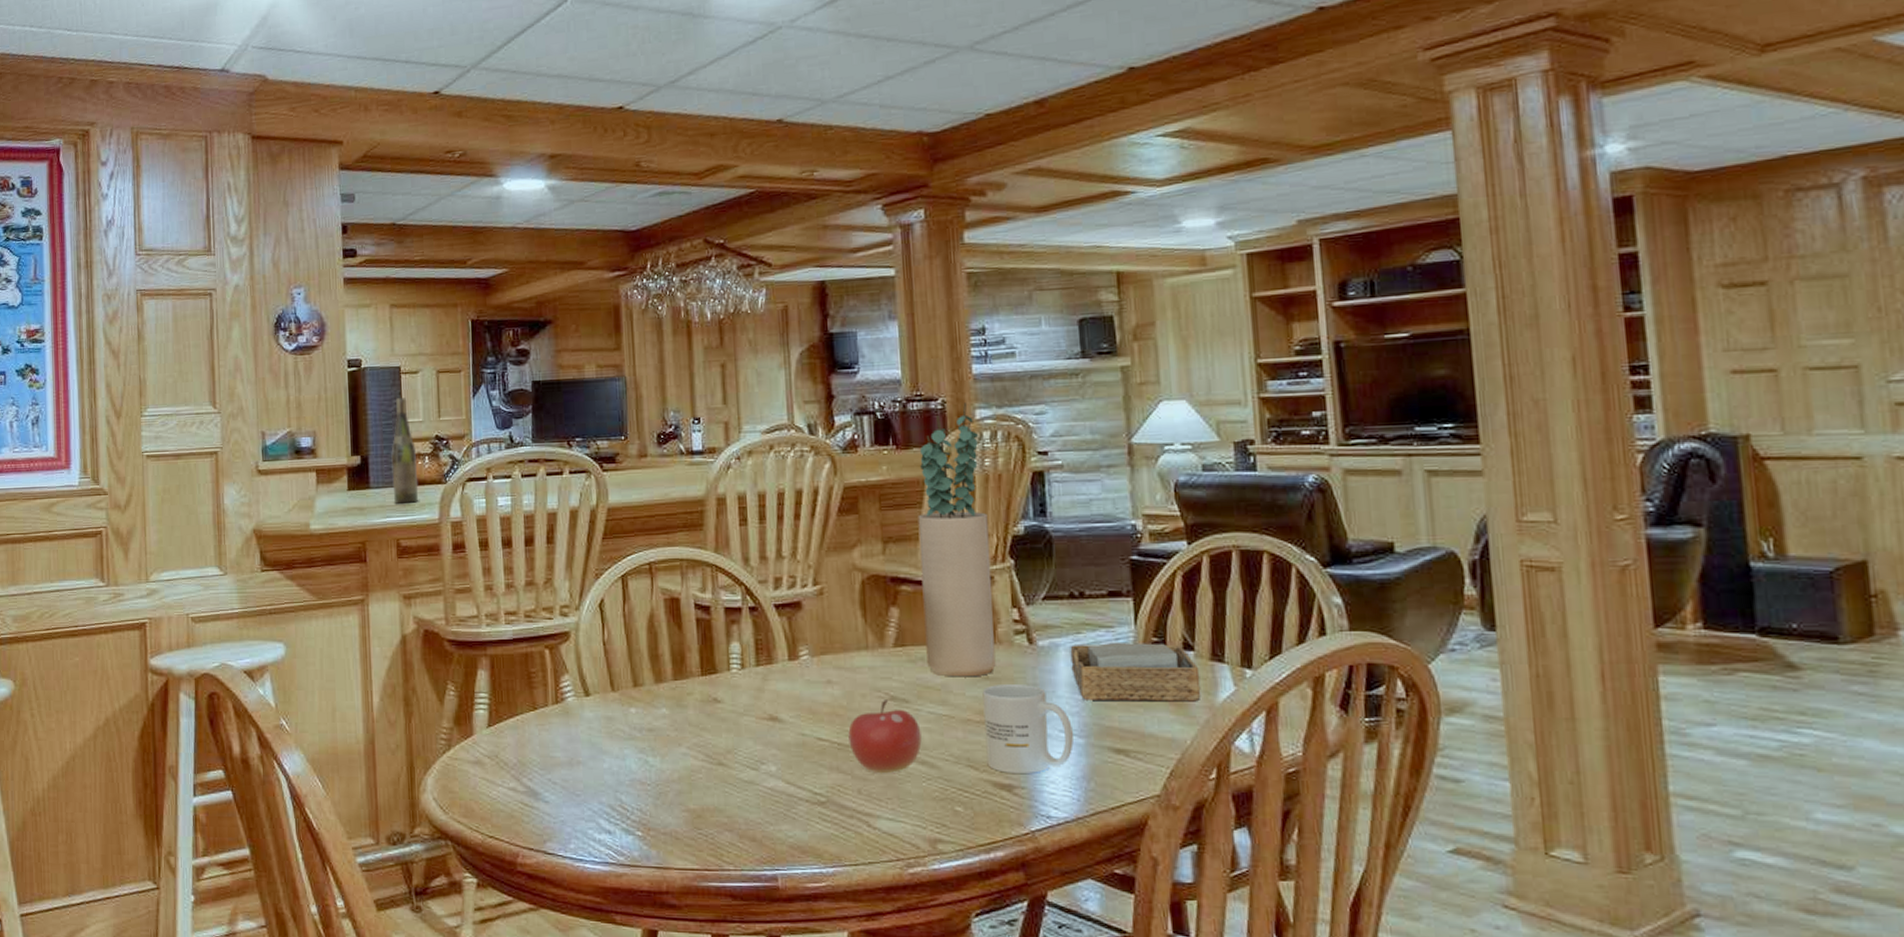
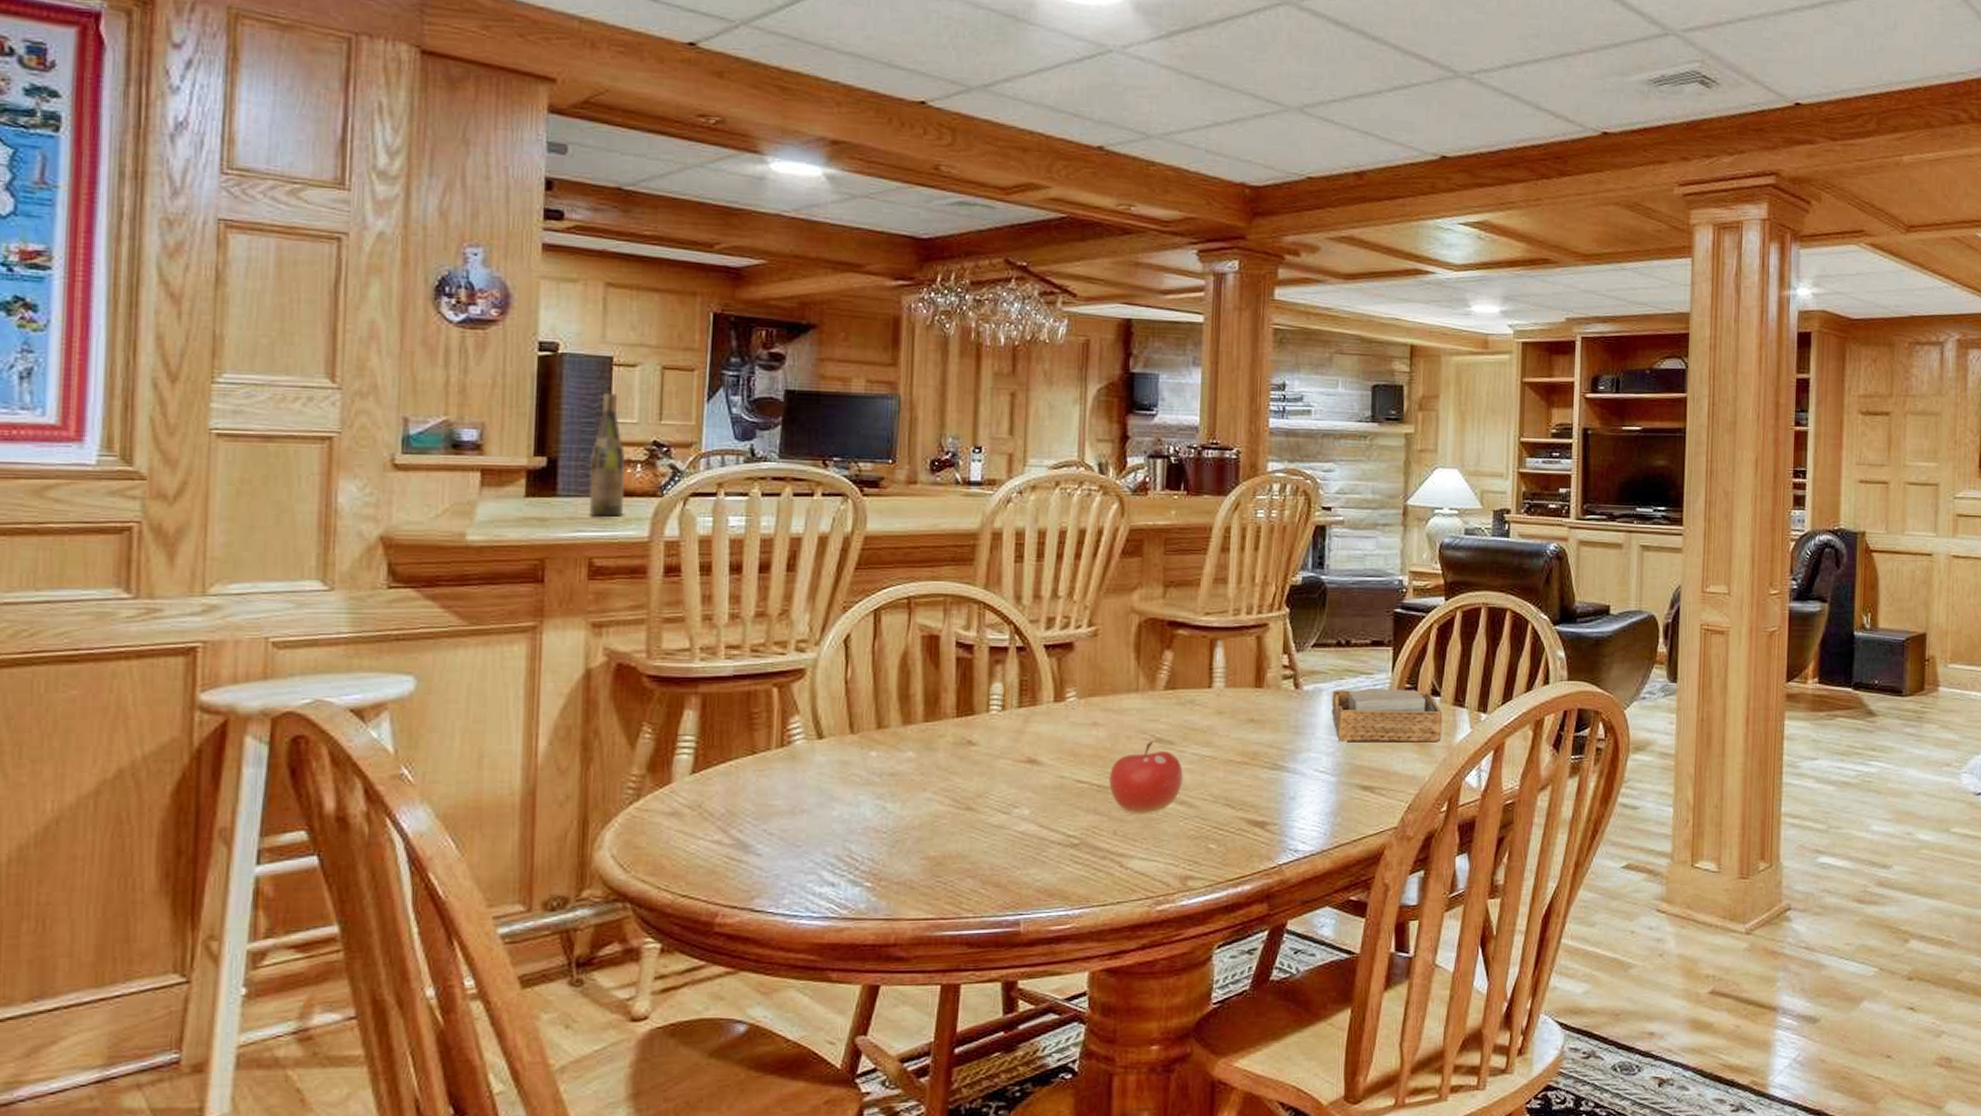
vase: present [918,402,996,677] -> none [1196,454,1269,720]
mug: present [982,683,1074,775] -> none [1244,725,1327,812]

